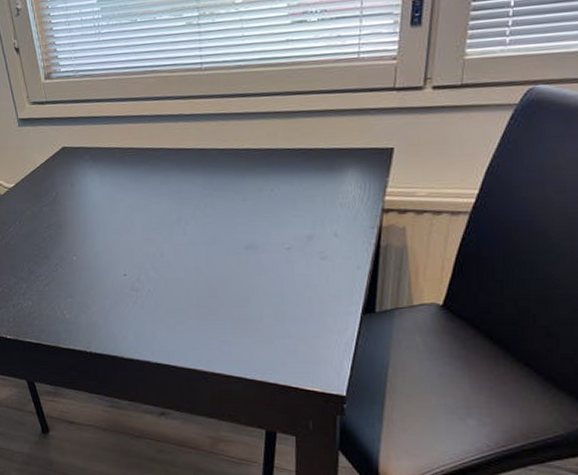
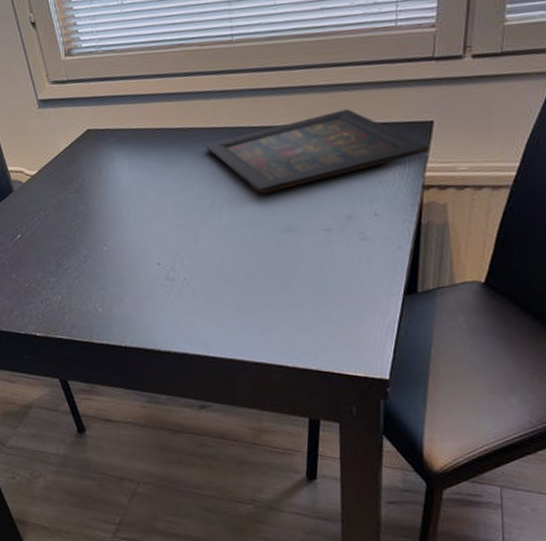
icon panel: none [173,134,390,213] -> present [205,109,430,195]

